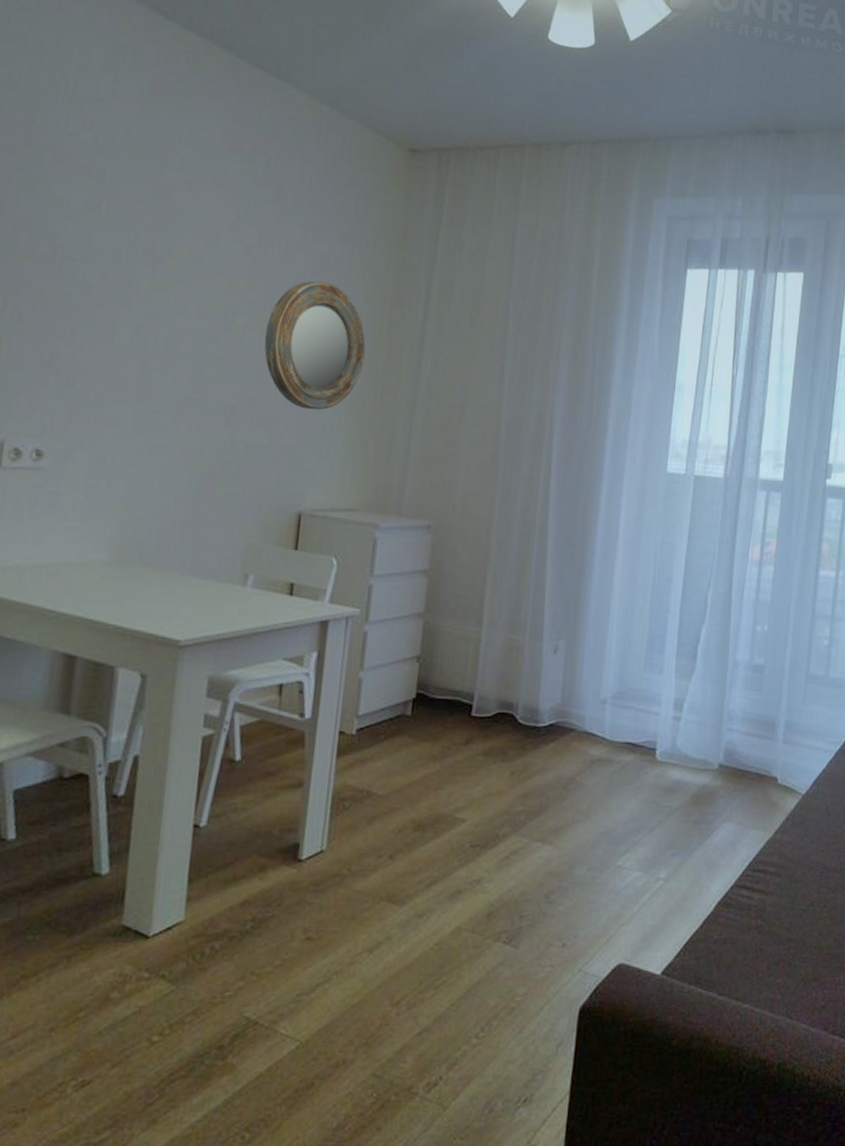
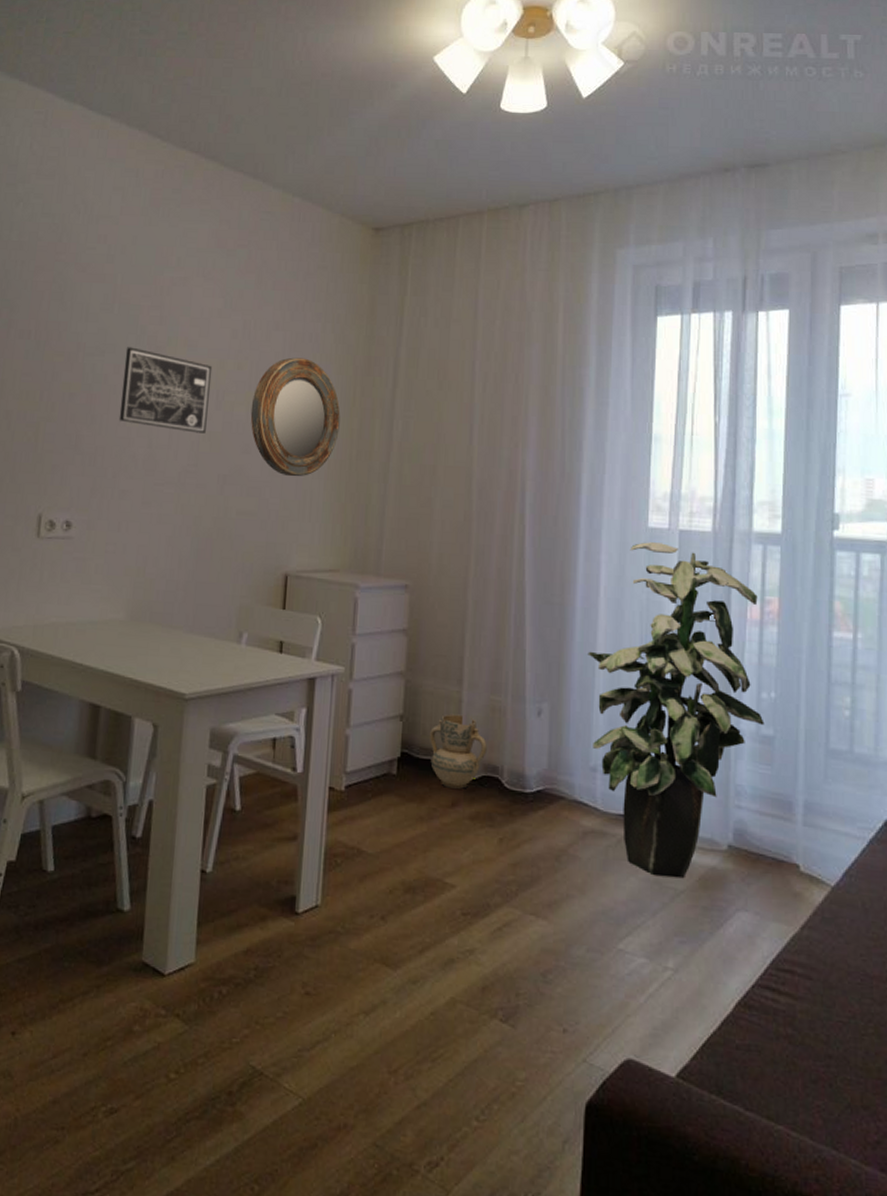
wall art: none [105,254,222,358] -> present [119,347,213,433]
ceramic jug: none [445,653,504,726] -> present [429,714,487,789]
indoor plant: none [604,486,759,797] -> present [588,542,765,879]

